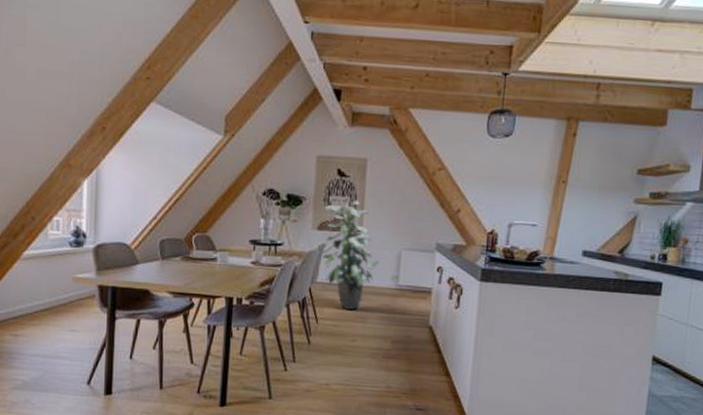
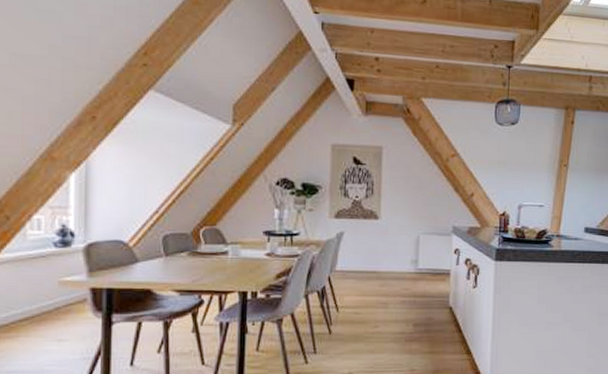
indoor plant: present [321,200,379,310] -> none [339,188,398,296]

